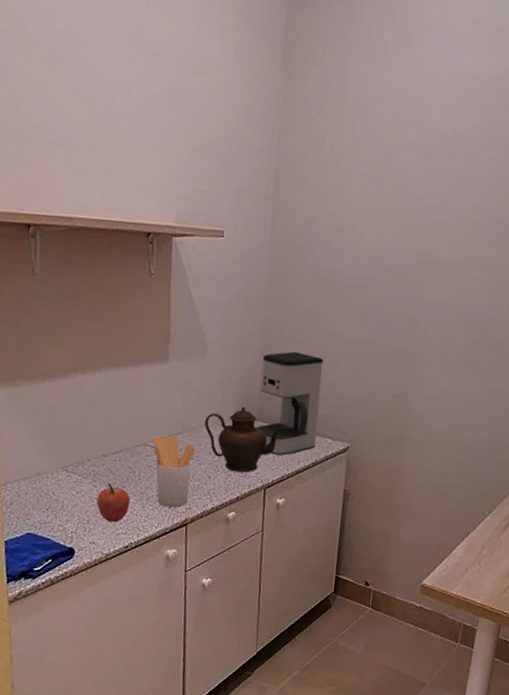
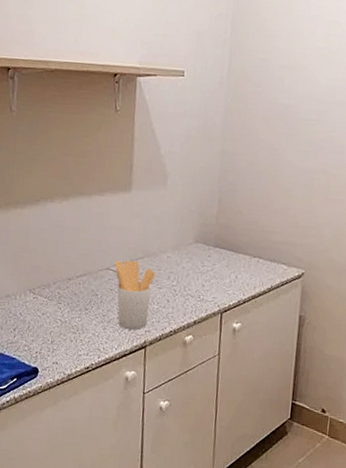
apple: present [97,483,131,523] -> none [61,305,93,344]
teapot: present [204,407,290,473] -> none [163,234,247,297]
coffee maker: present [256,351,324,456] -> none [214,181,279,281]

